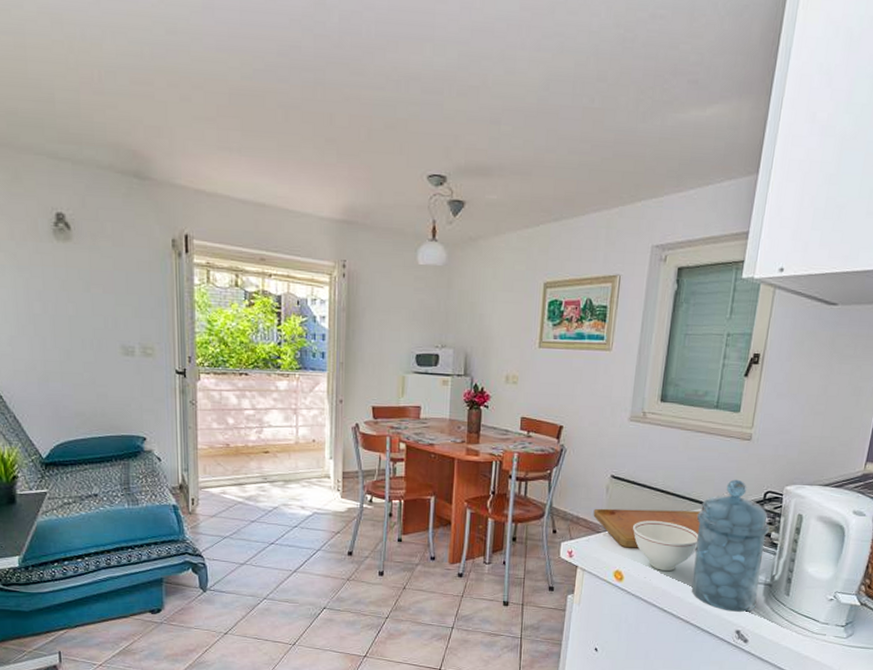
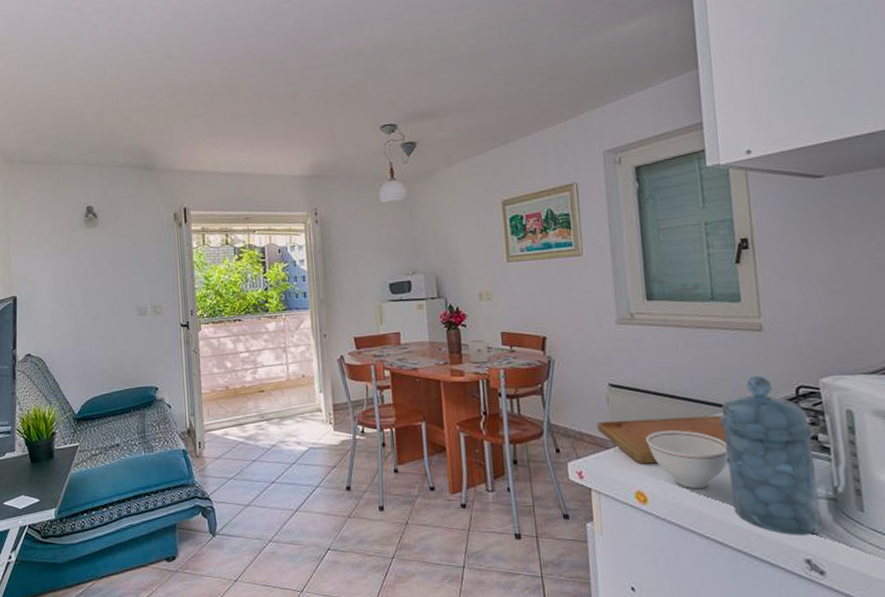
mug: none [486,421,513,445] -> present [468,339,496,364]

